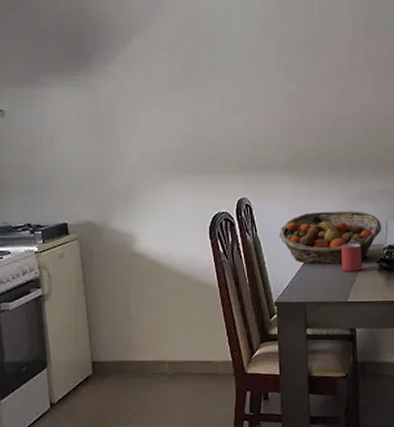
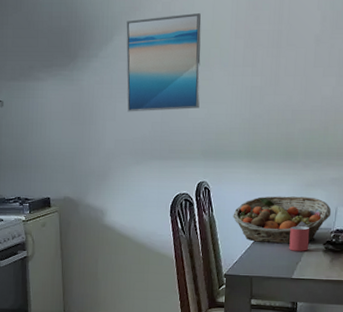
wall art: none [146,14,233,122] -> present [126,13,202,112]

